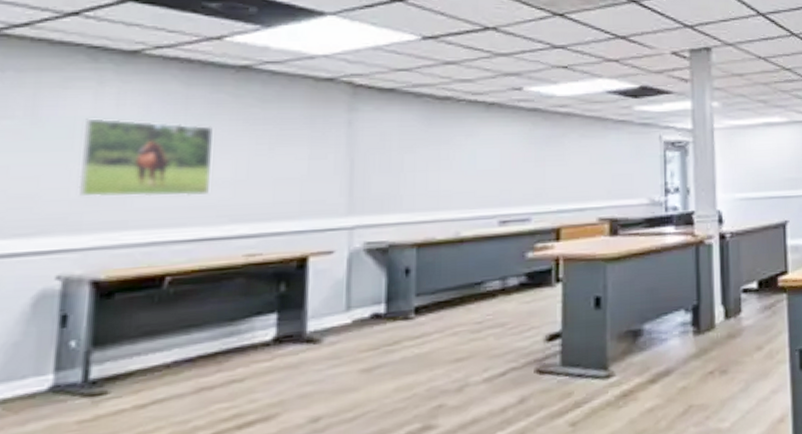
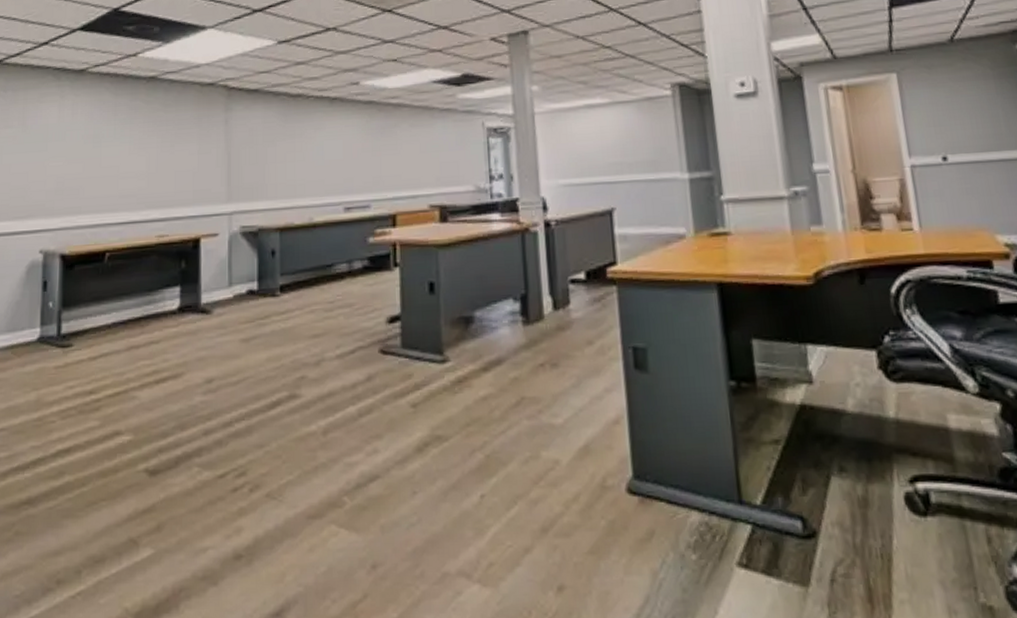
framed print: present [78,118,213,198] -> none [51,125,133,188]

